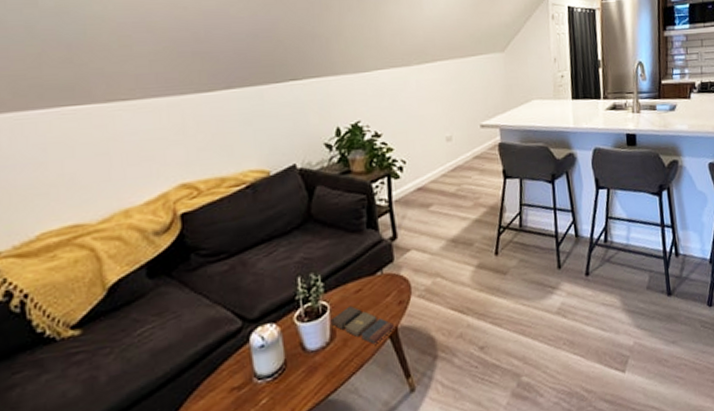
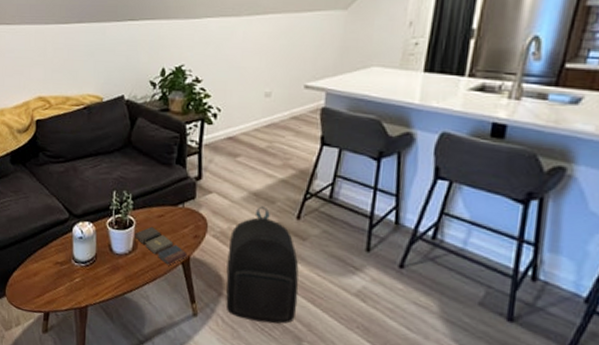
backpack: none [435,251,510,376] -> present [226,206,299,324]

